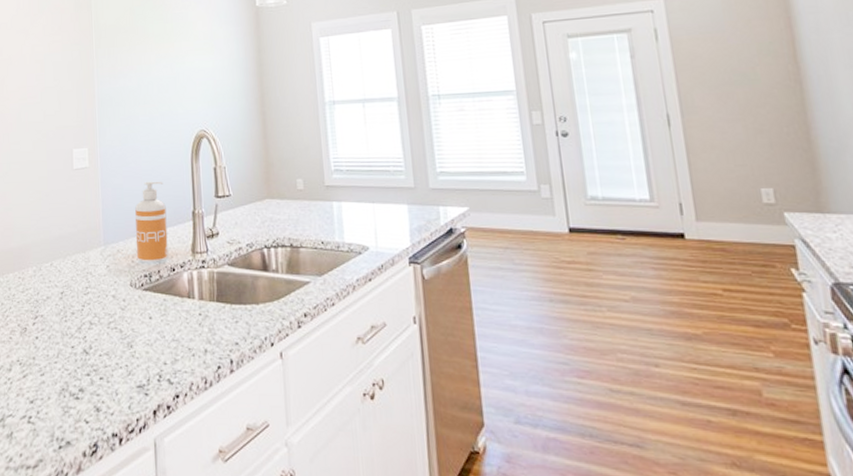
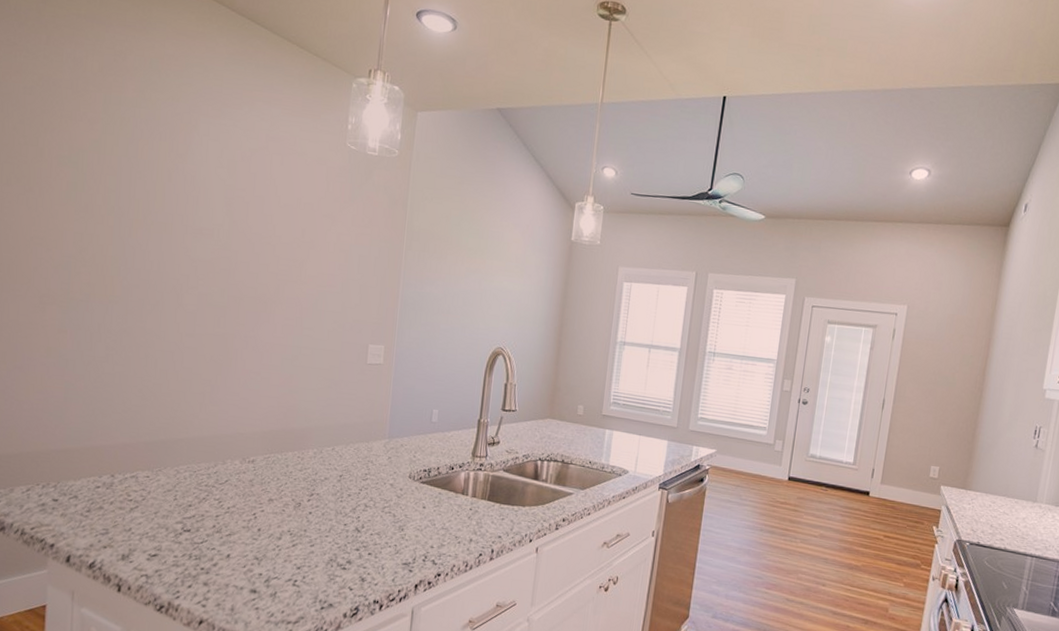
soap dispenser: present [135,181,169,263] -> none [418,386,455,461]

